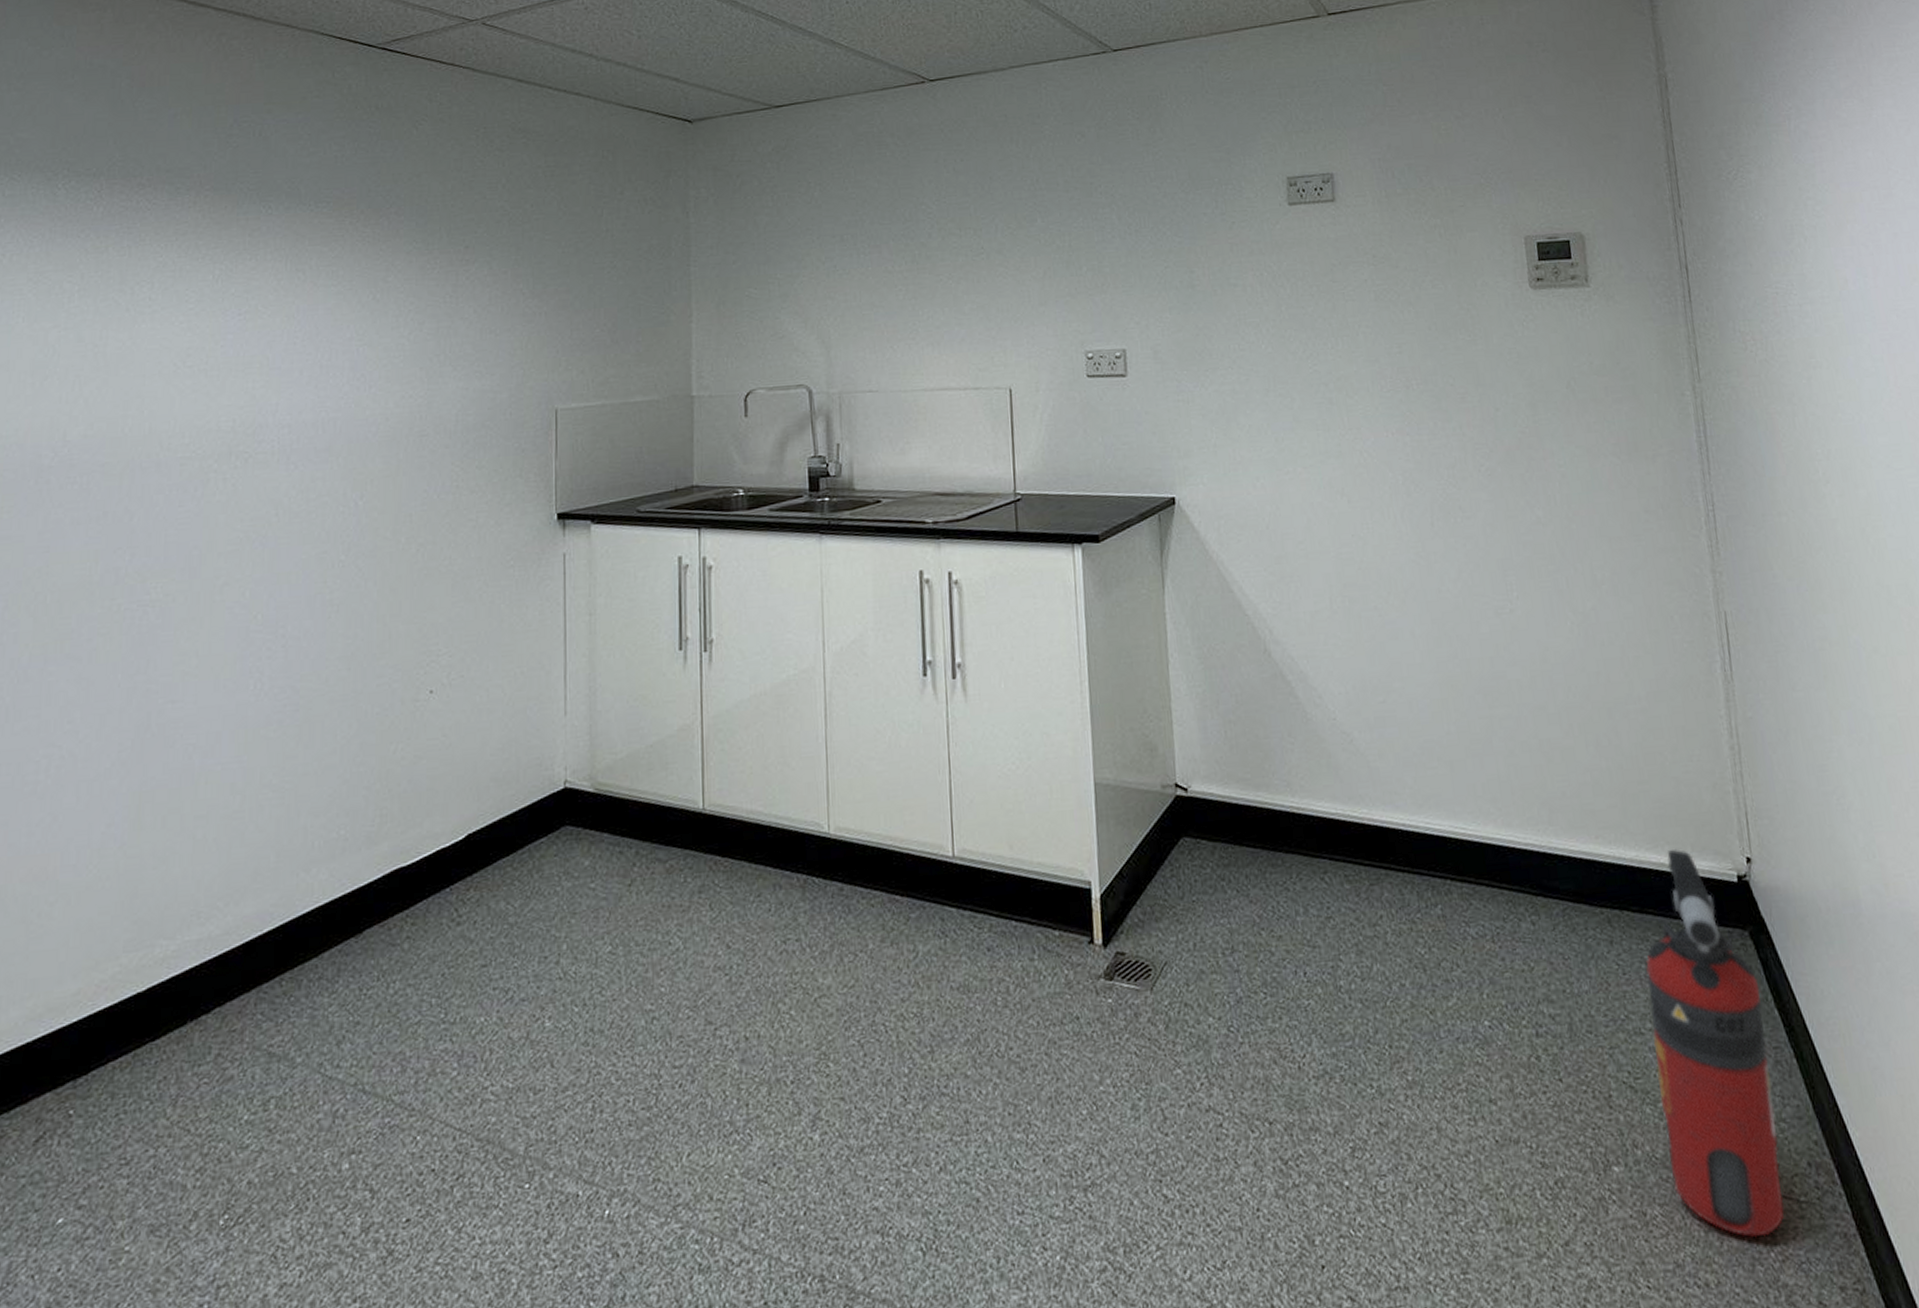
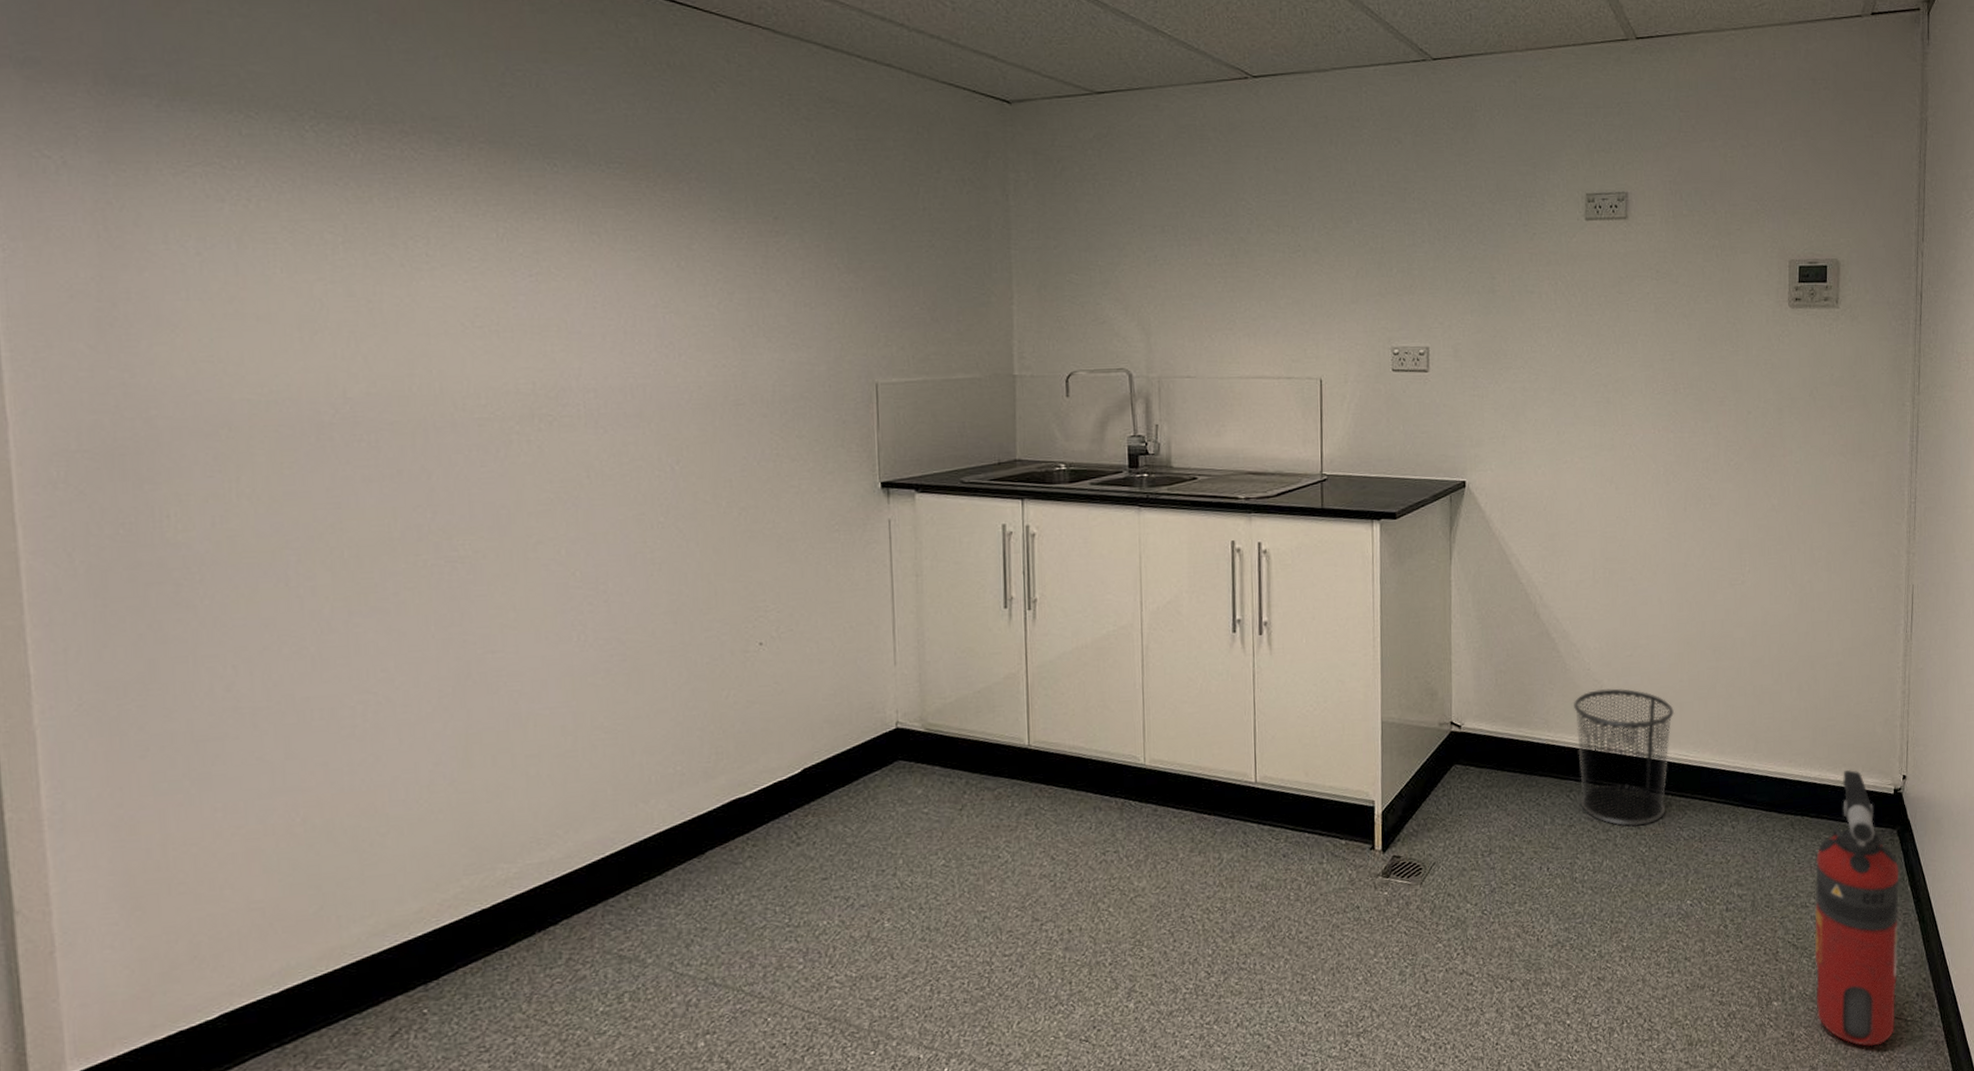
waste bin: none [1320,743,1445,920] -> present [1574,688,1675,826]

